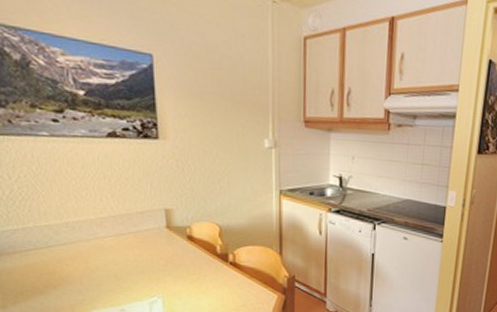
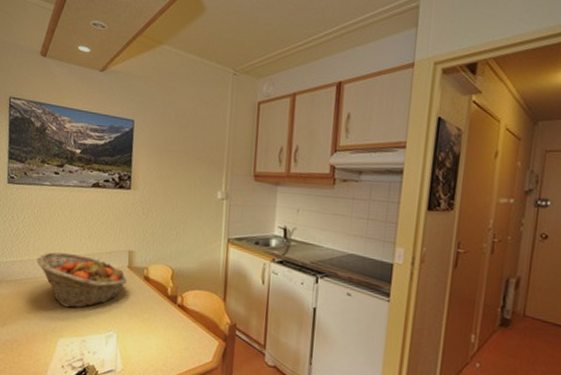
fruit basket: none [45,215,167,277] -> present [36,252,127,308]

